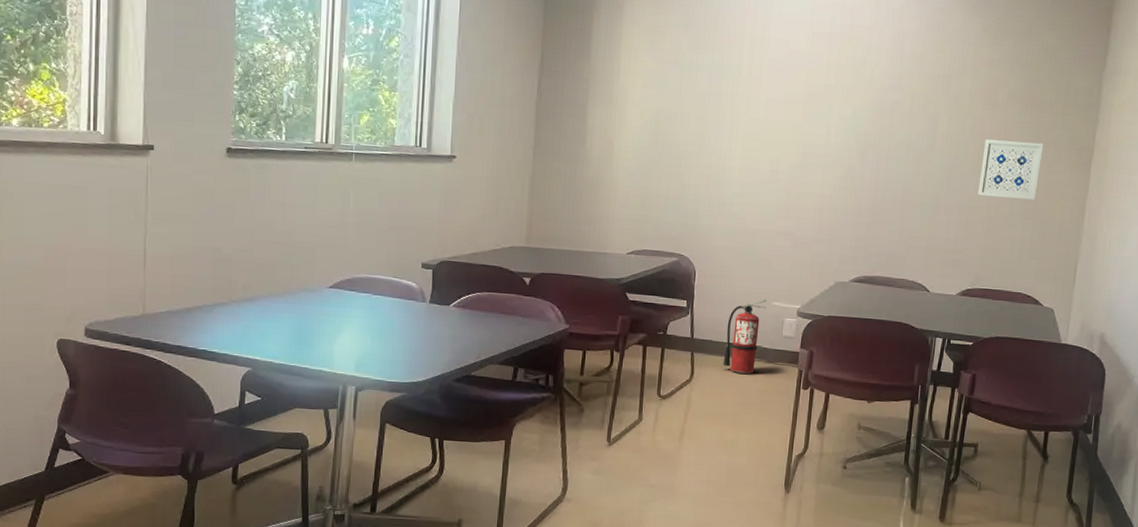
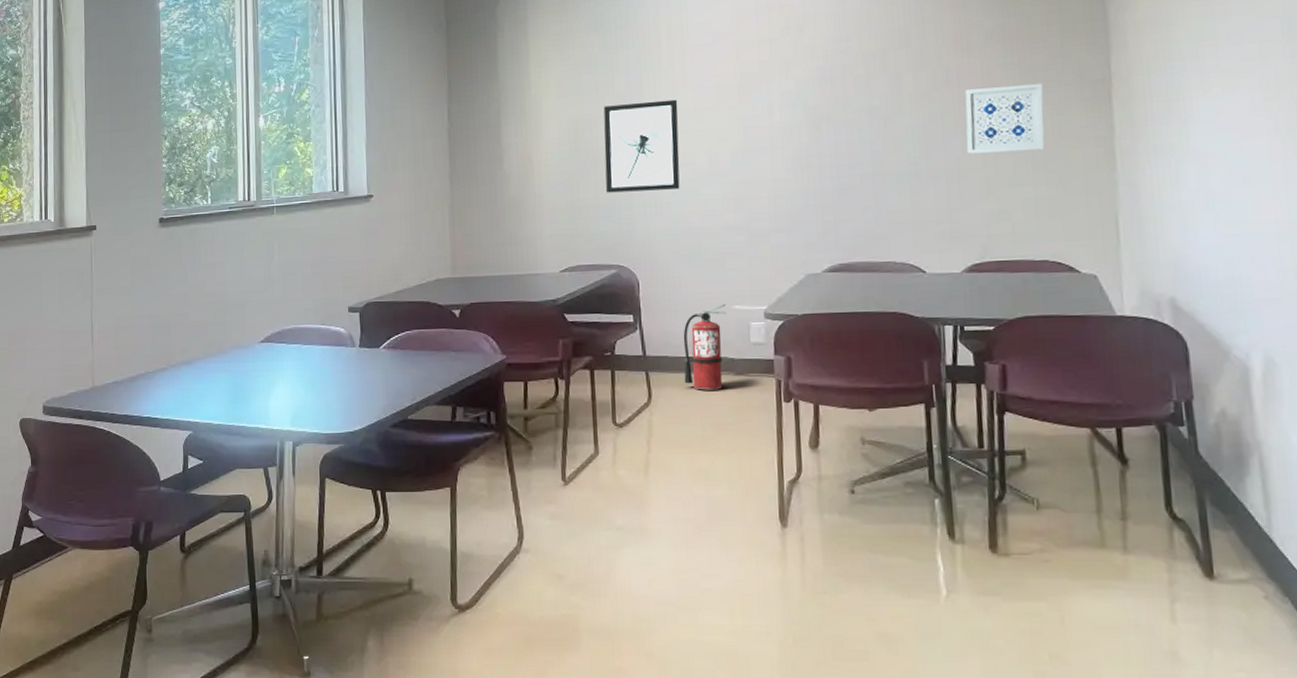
wall art: none [677,103,751,191] -> present [603,99,680,193]

